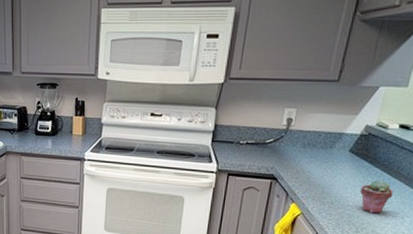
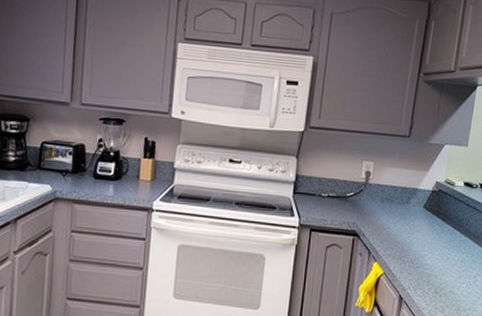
potted succulent: present [360,179,394,214] -> none [436,237,465,273]

